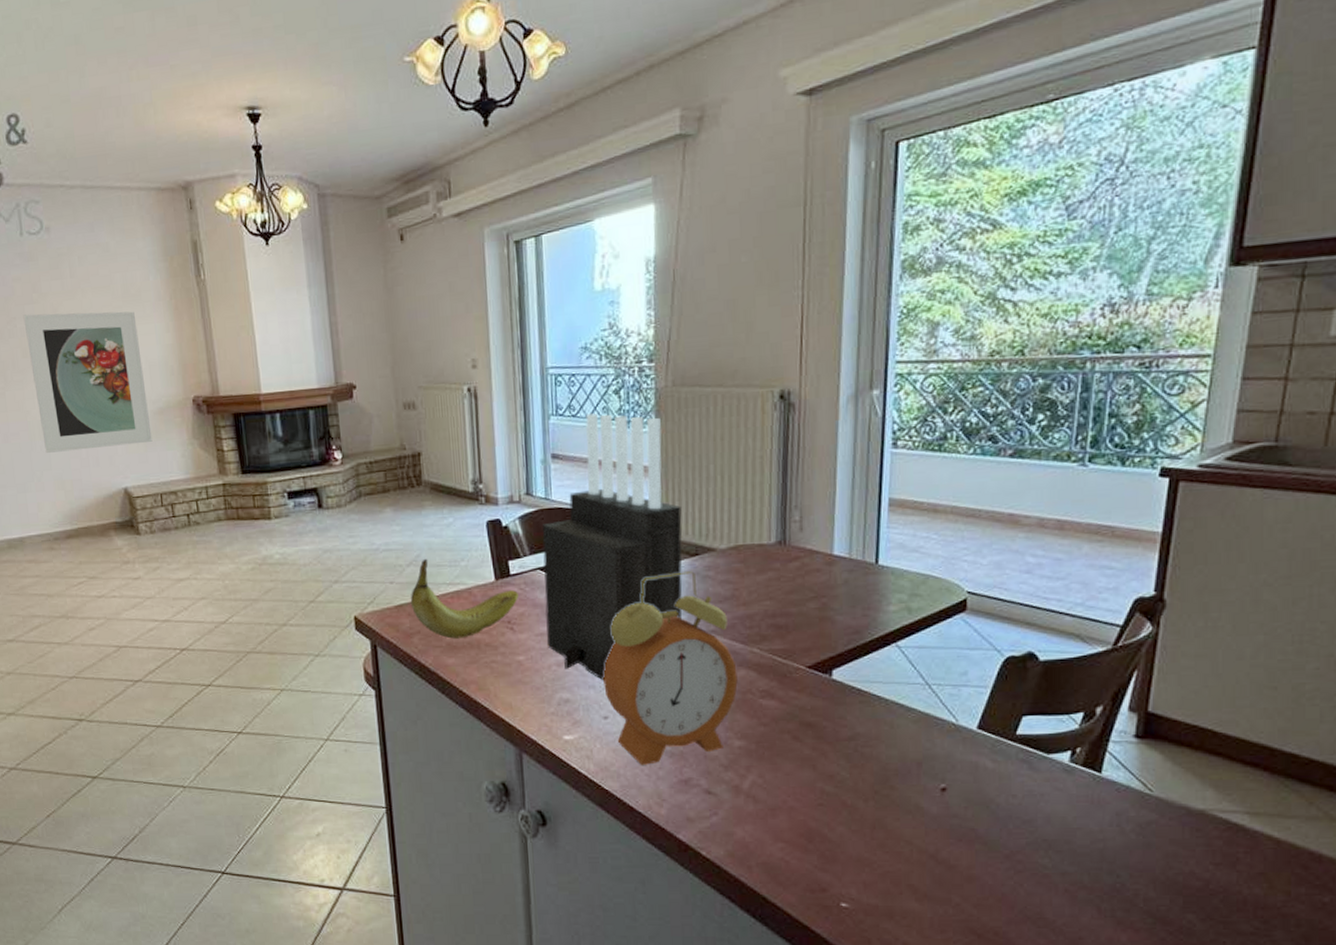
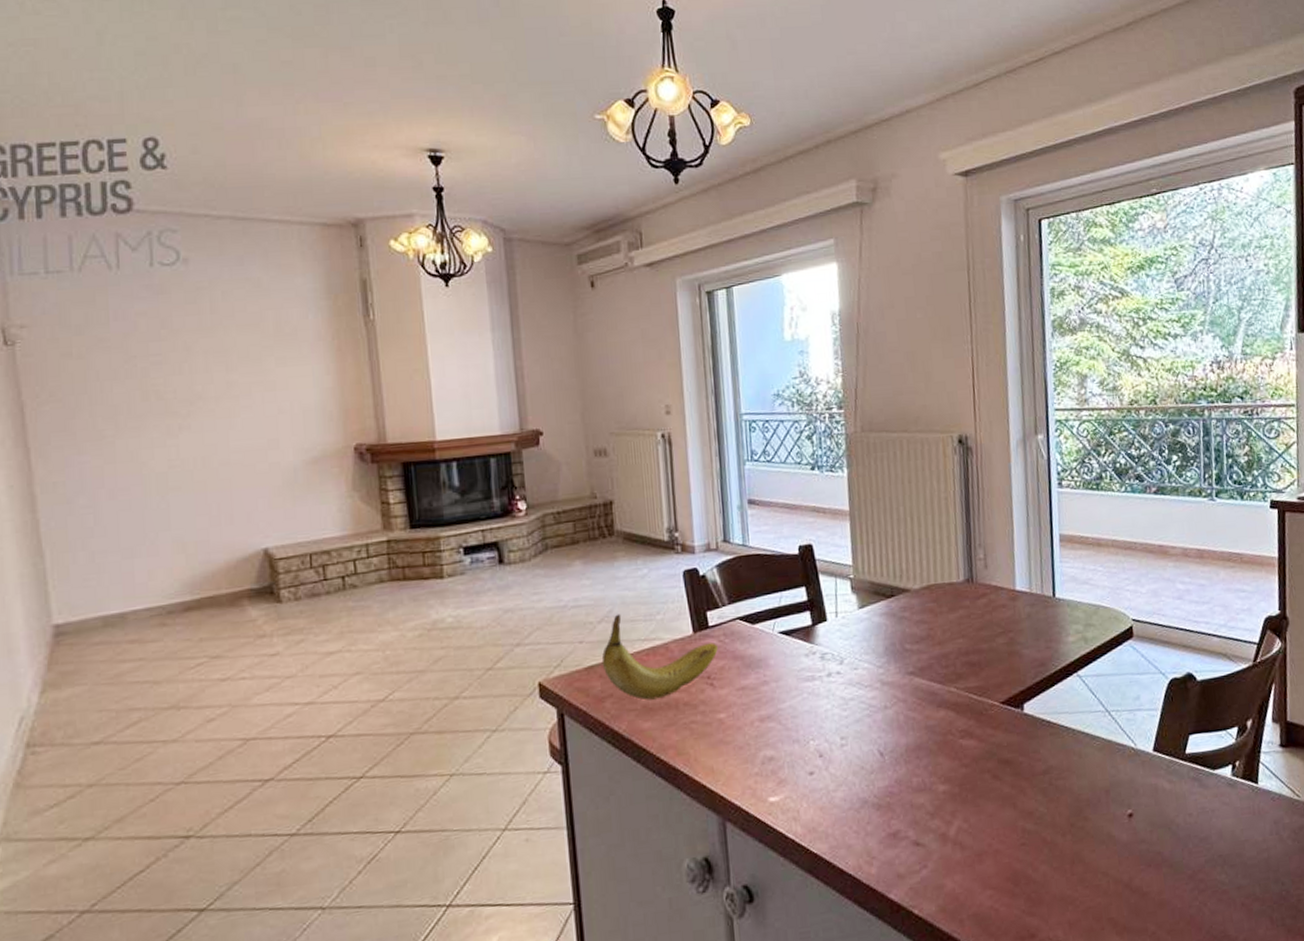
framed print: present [23,311,153,453] -> none [146,351,303,511]
knife block: present [542,413,682,680] -> none [741,458,881,733]
alarm clock: present [603,571,738,765] -> none [807,613,938,822]

